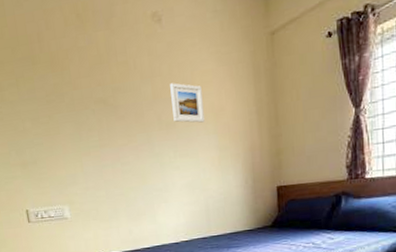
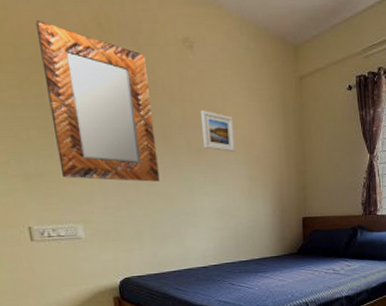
home mirror: none [27,21,133,164] -> present [35,21,160,182]

